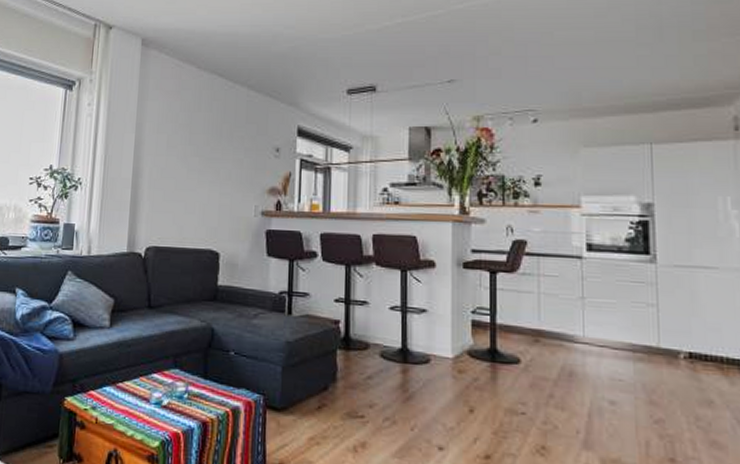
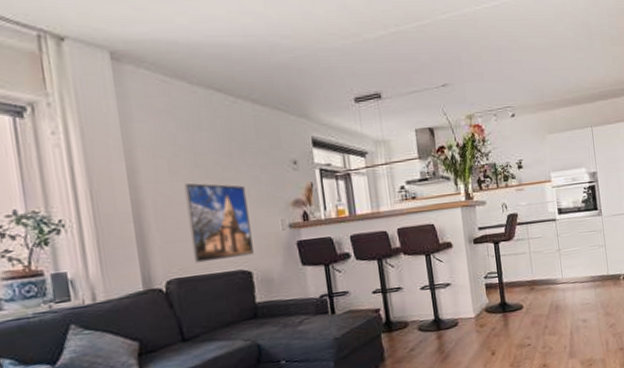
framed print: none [172,158,228,236] -> present [184,182,254,263]

